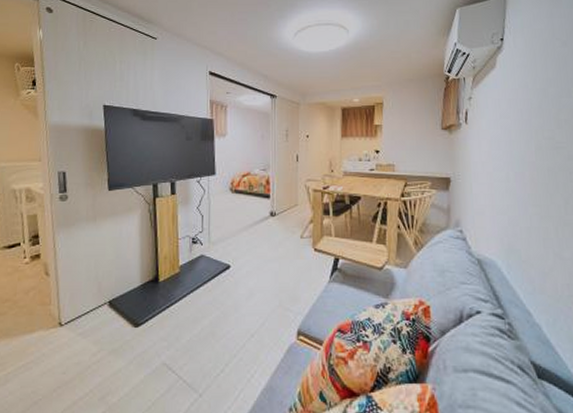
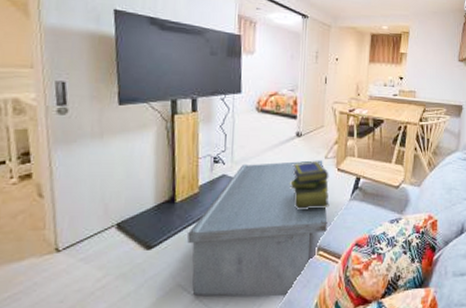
coffee table: none [171,240,307,382] -> present [187,160,328,297]
stack of books: none [265,240,308,292] -> present [289,160,330,211]

